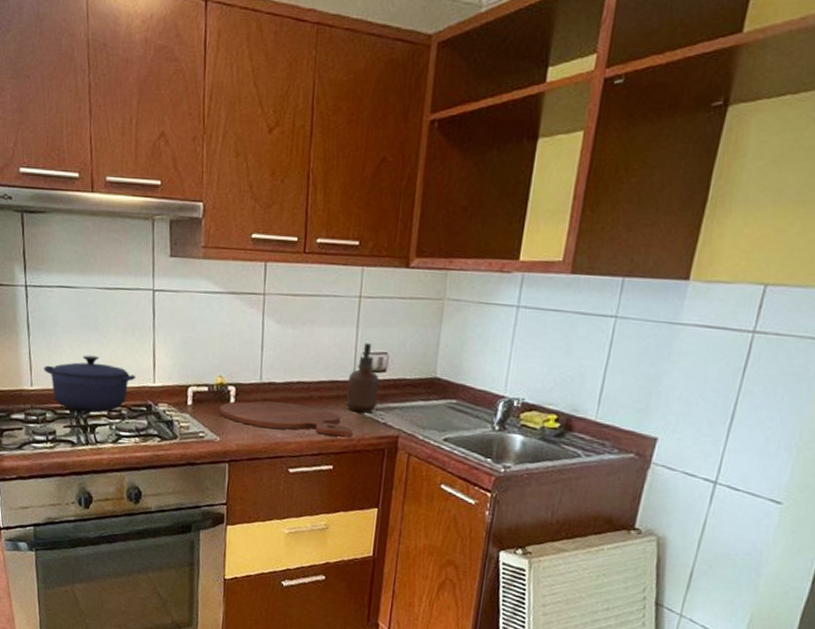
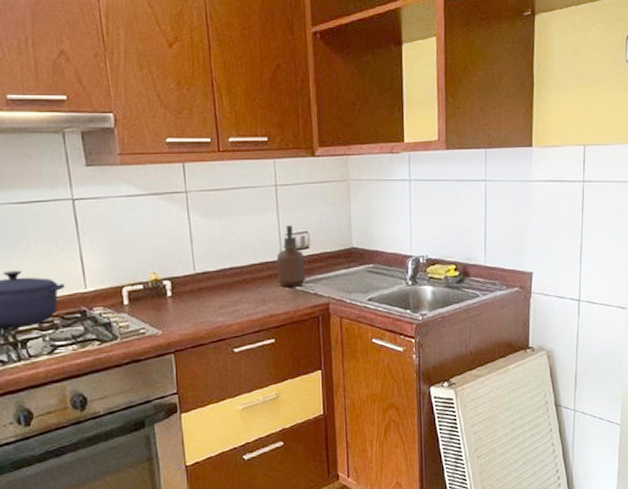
cutting board: present [219,400,354,438] -> none [157,288,289,315]

